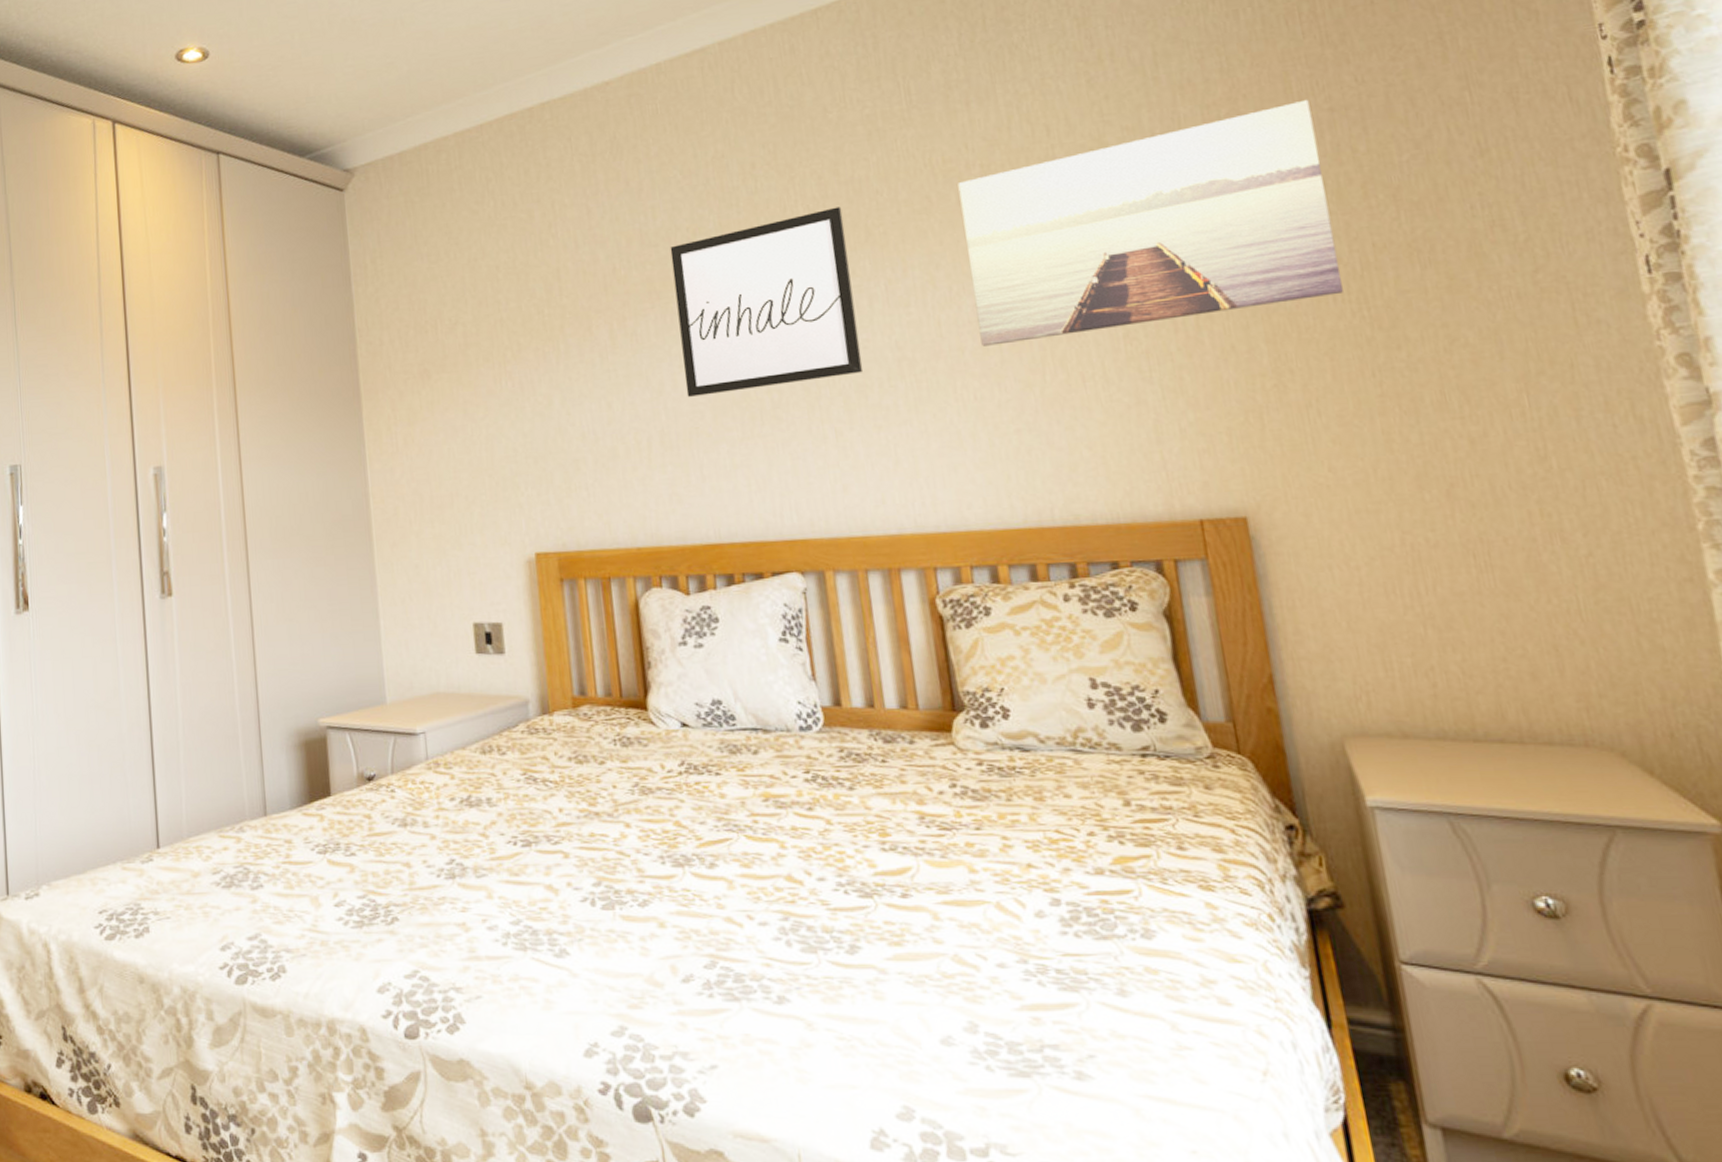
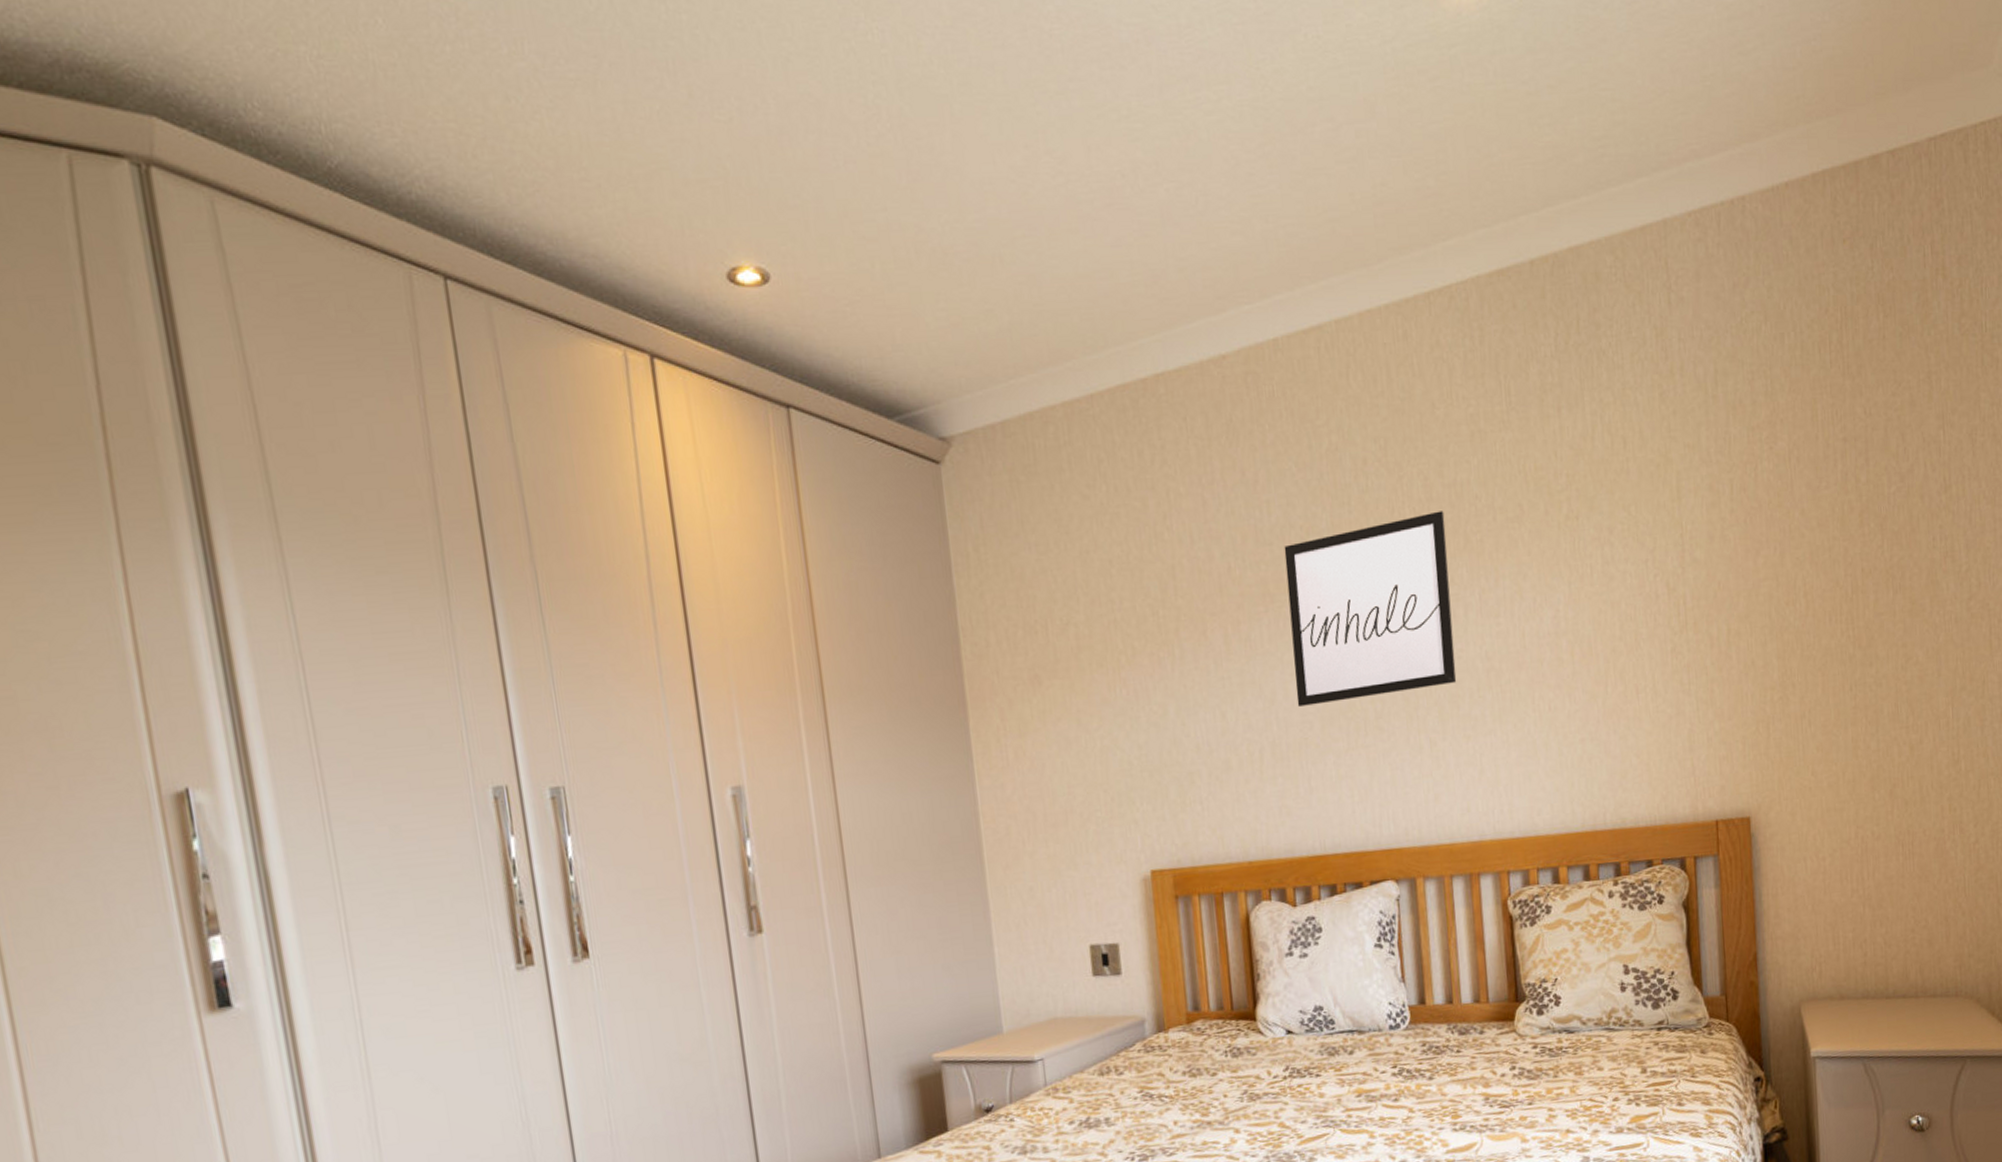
wall art: present [957,99,1343,347] -> none [1546,428,1837,658]

